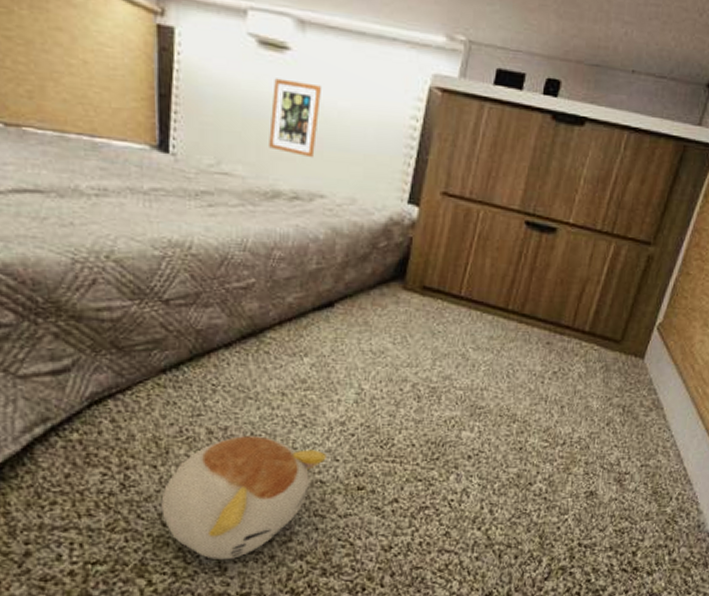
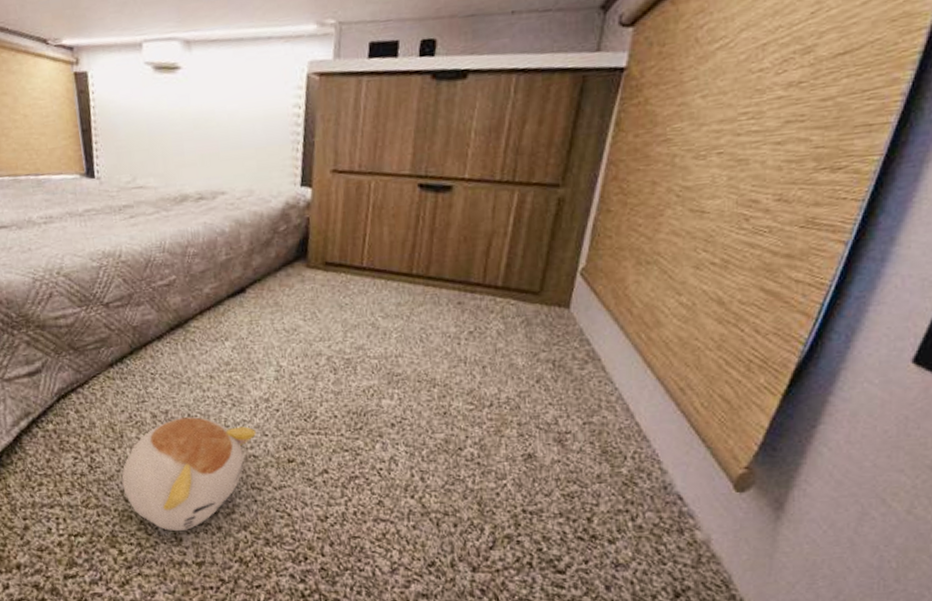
wall art: present [269,78,323,158] -> none [170,94,212,161]

